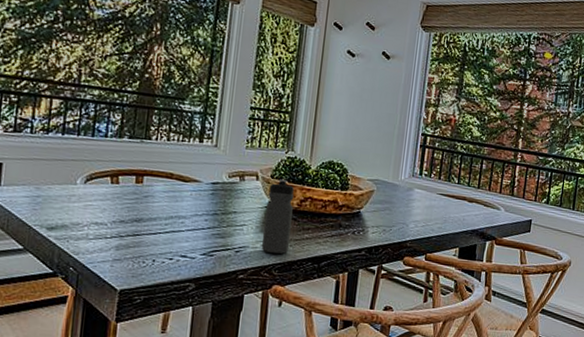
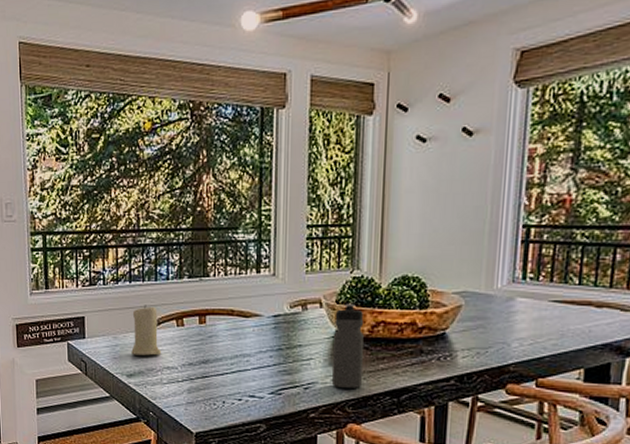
candle: none [55,158,91,210] -> present [131,305,162,356]

